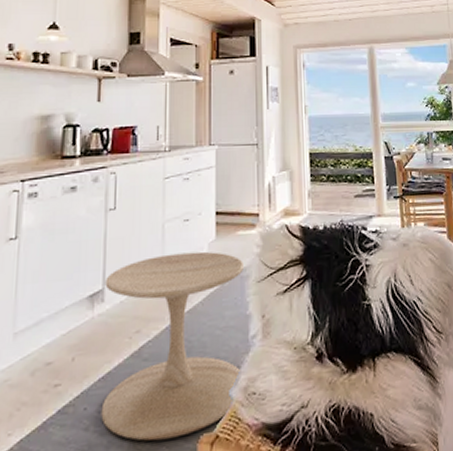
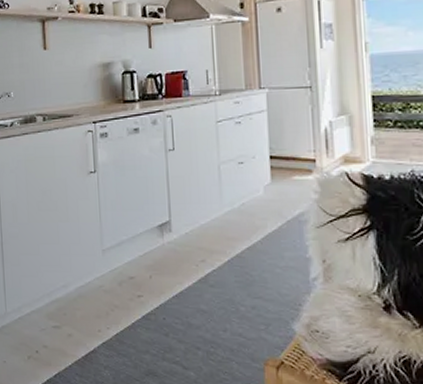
side table: present [101,251,245,441] -> none [171,193,303,357]

